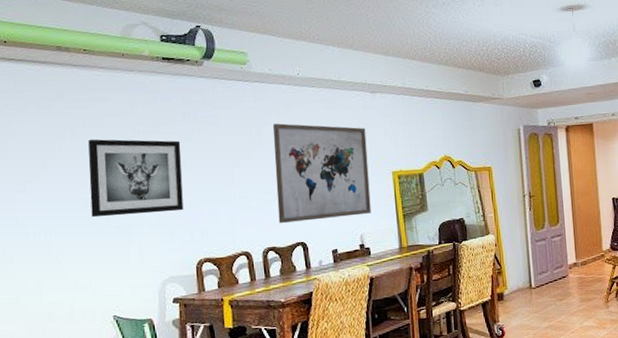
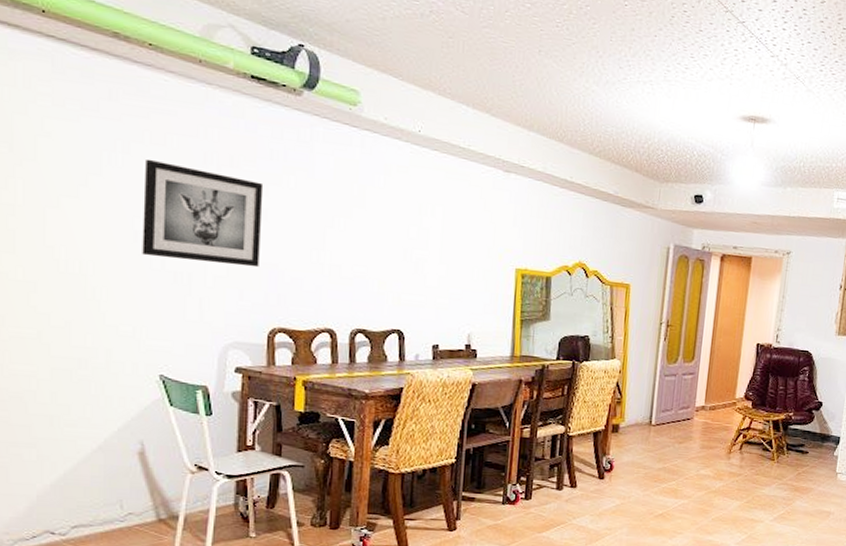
wall art: present [273,123,371,223] -> none [373,185,492,311]

